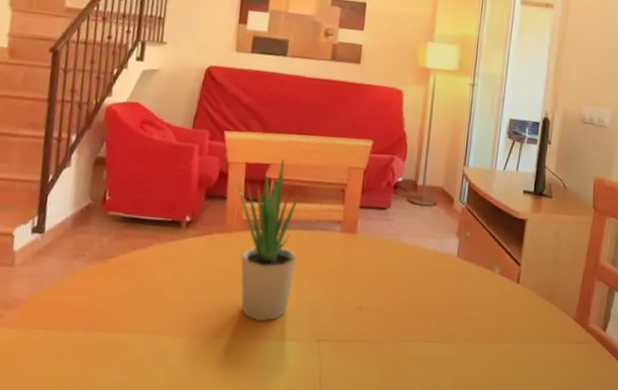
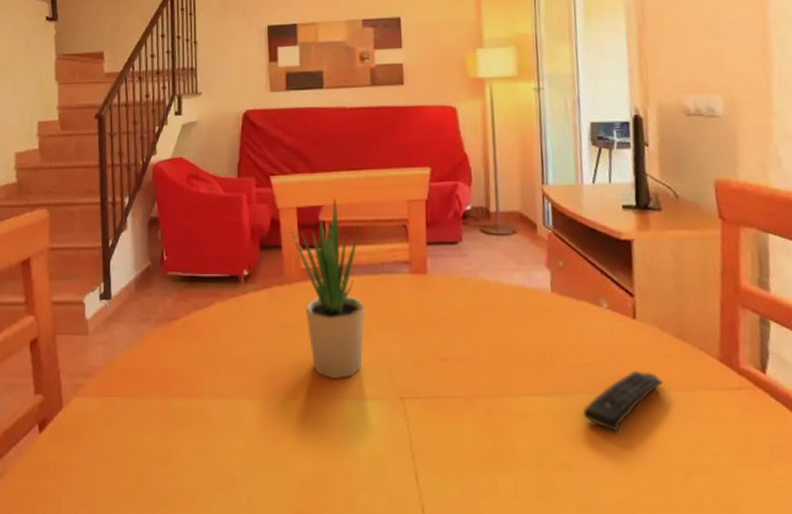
remote control: none [467,325,531,374] -> present [583,370,663,432]

